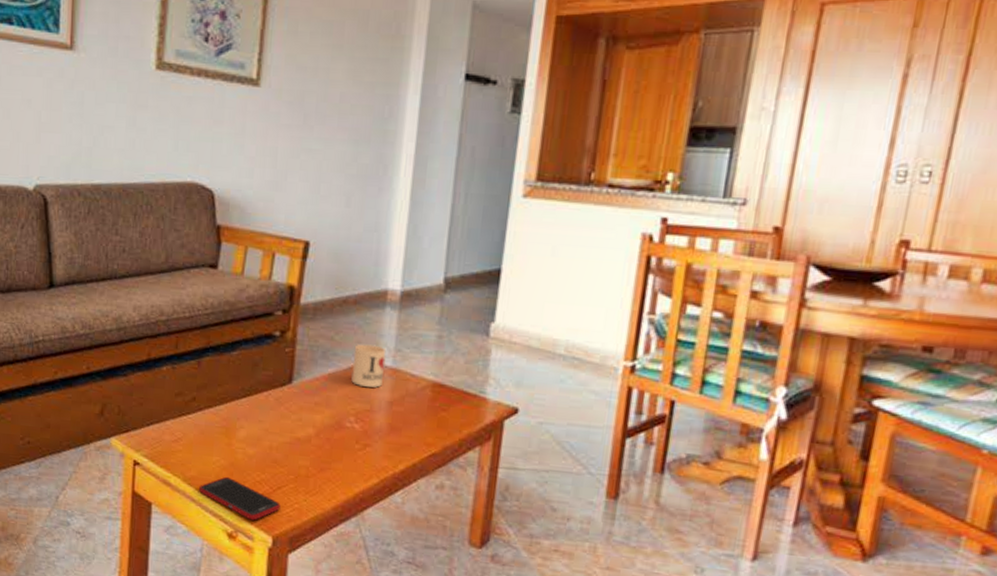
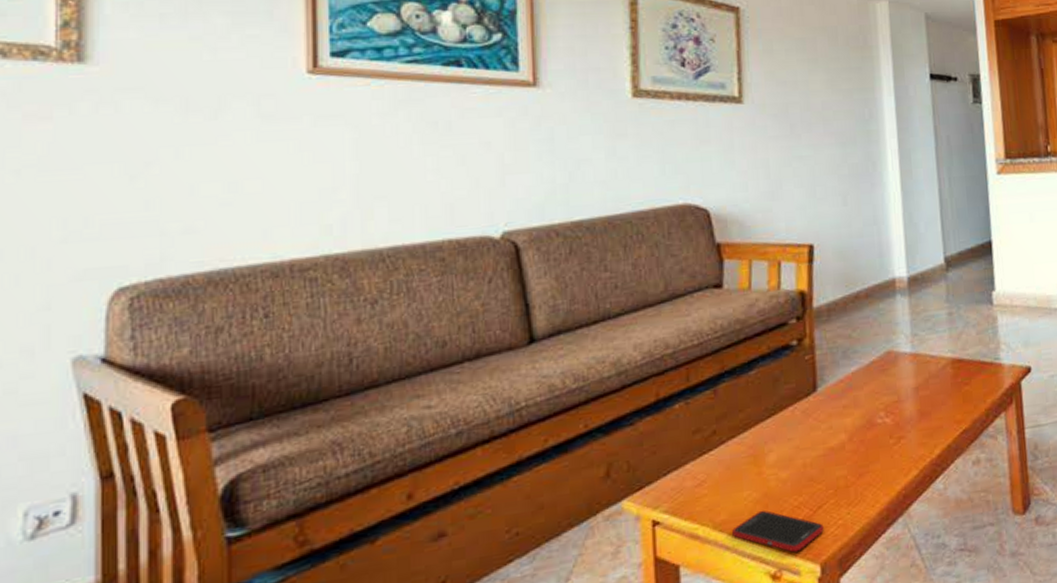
mug: present [351,344,386,388] -> none [873,334,905,379]

